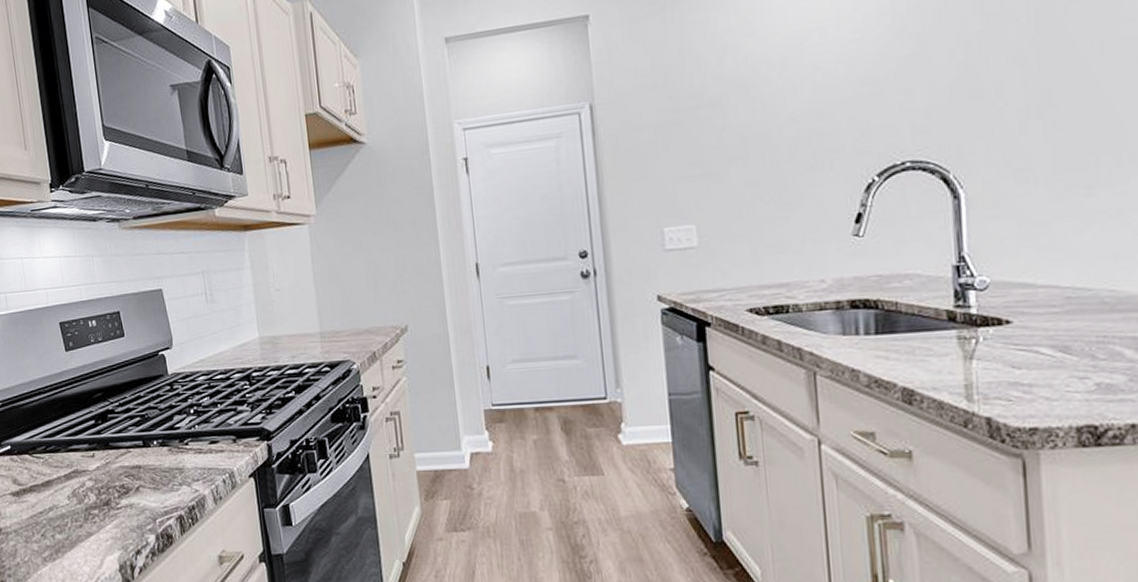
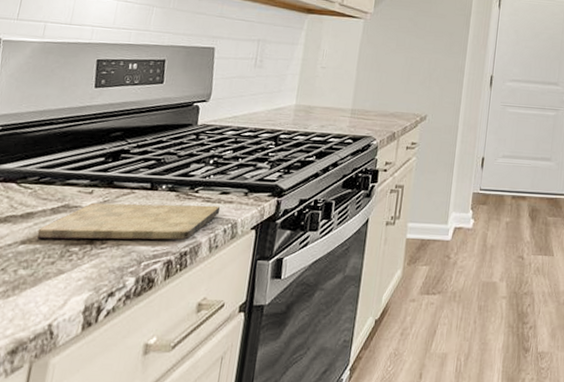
cutting board: none [59,456,214,504] -> present [36,203,221,240]

